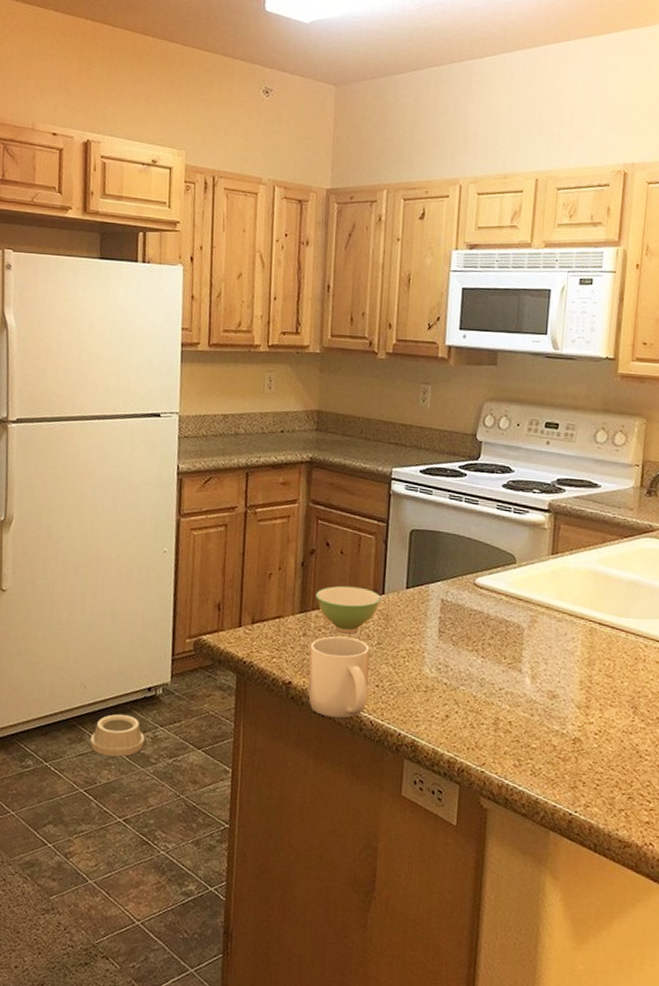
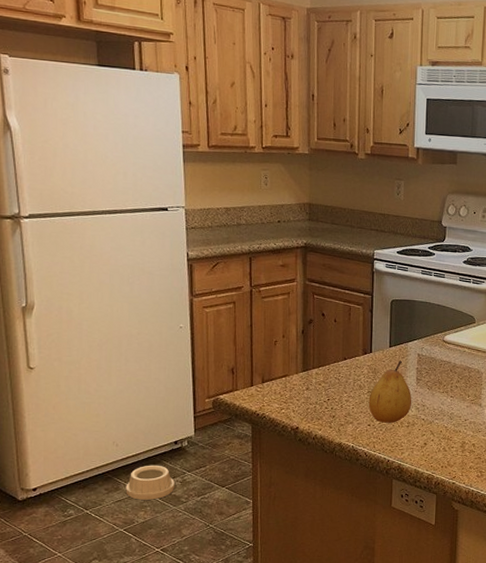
mug: present [308,636,370,719] -> none [312,388,362,453]
bowl: present [315,585,381,634] -> none [315,347,369,386]
fruit: none [377,606,432,686] -> present [368,360,412,423]

